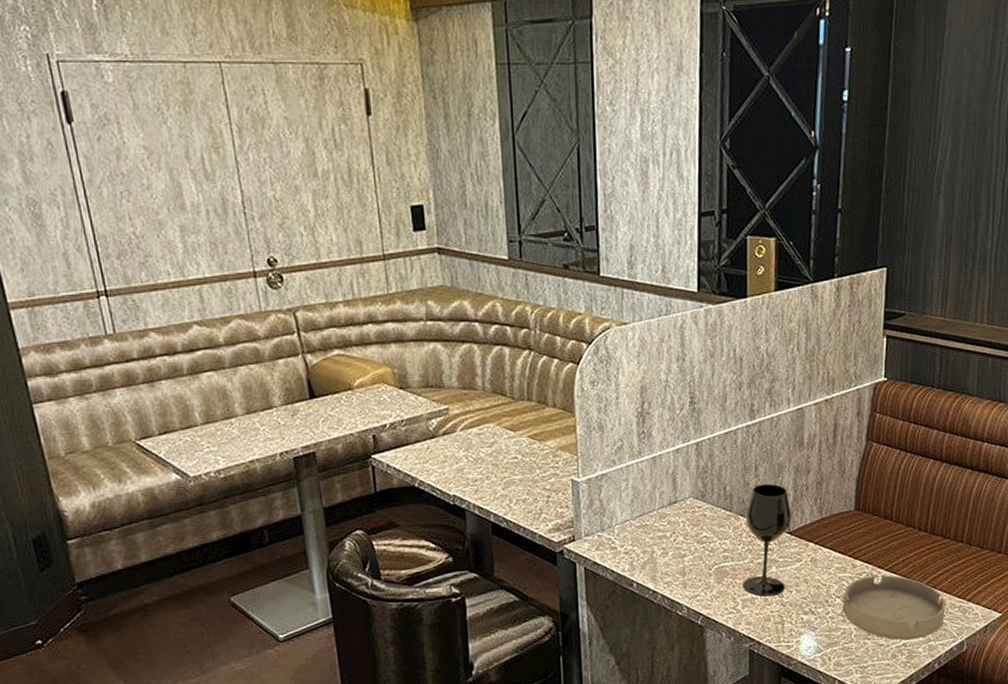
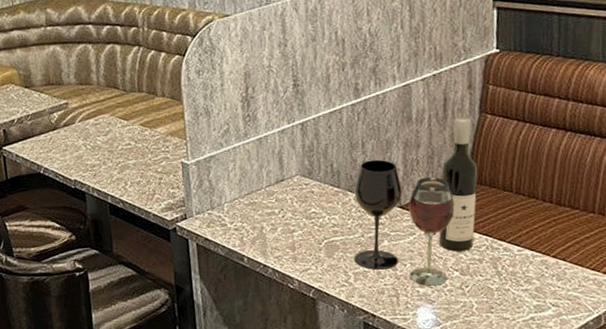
wineglass: none [795,502,840,613] -> present [409,176,455,286]
bottle: none [823,442,863,579] -> present [438,115,479,252]
ashtray: present [842,575,947,640] -> none [461,247,579,314]

